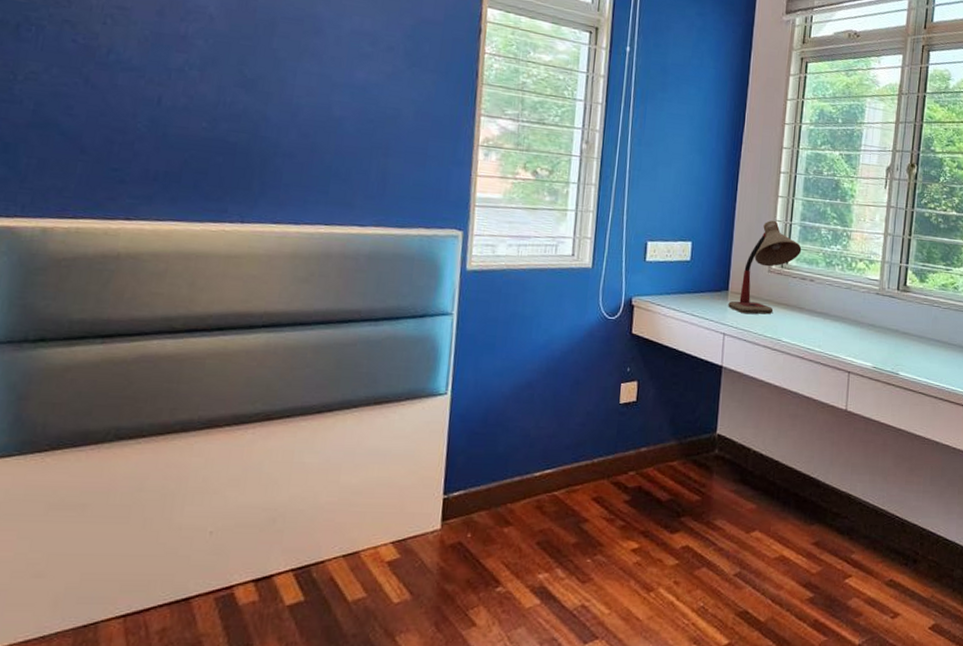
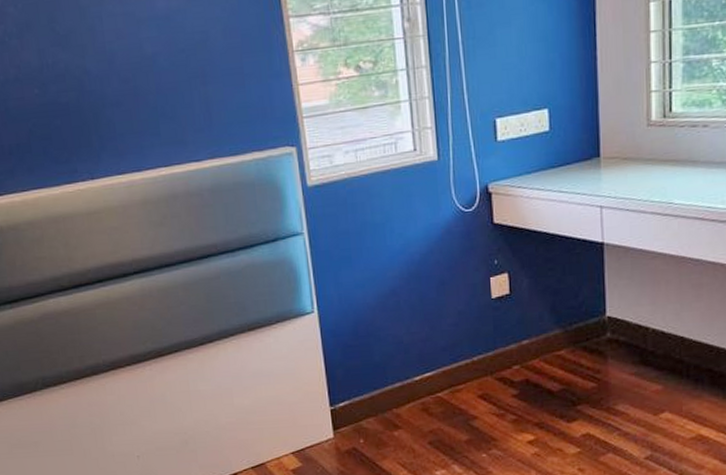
desk lamp: present [728,221,802,315] -> none [602,63,688,180]

